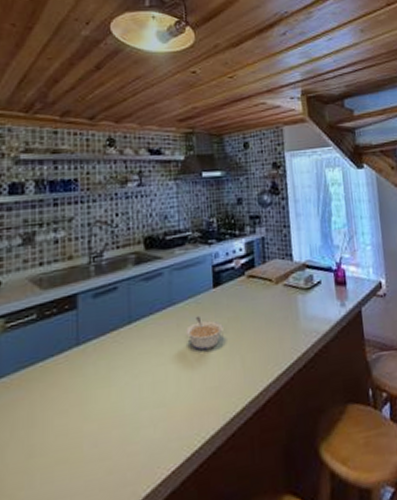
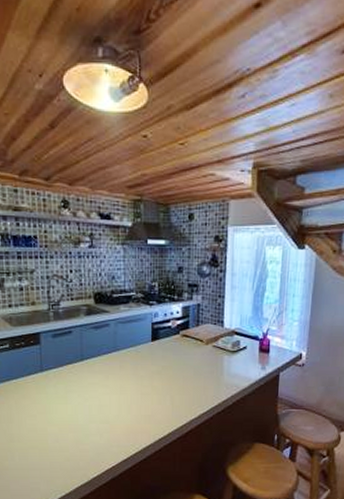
legume: present [185,315,223,351] -> none [126,361,158,388]

